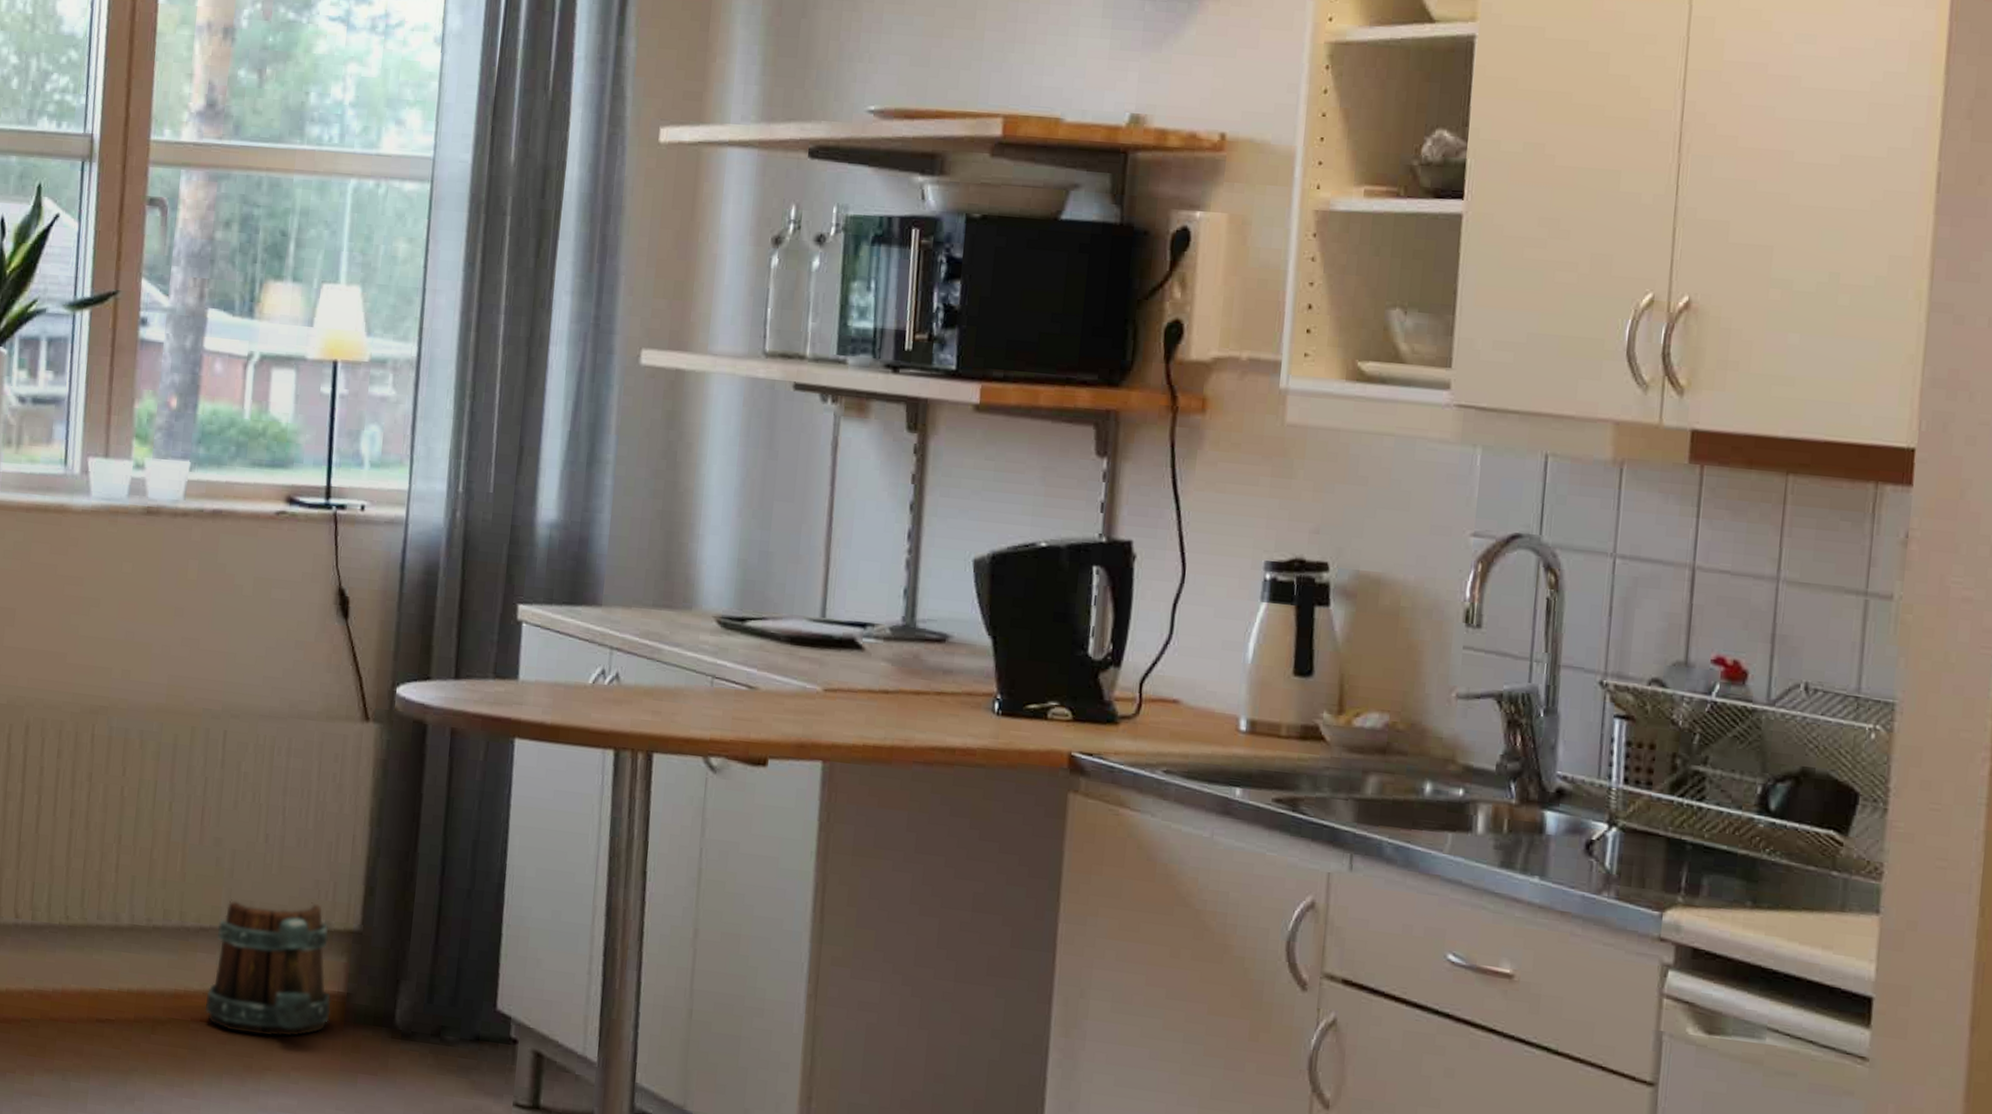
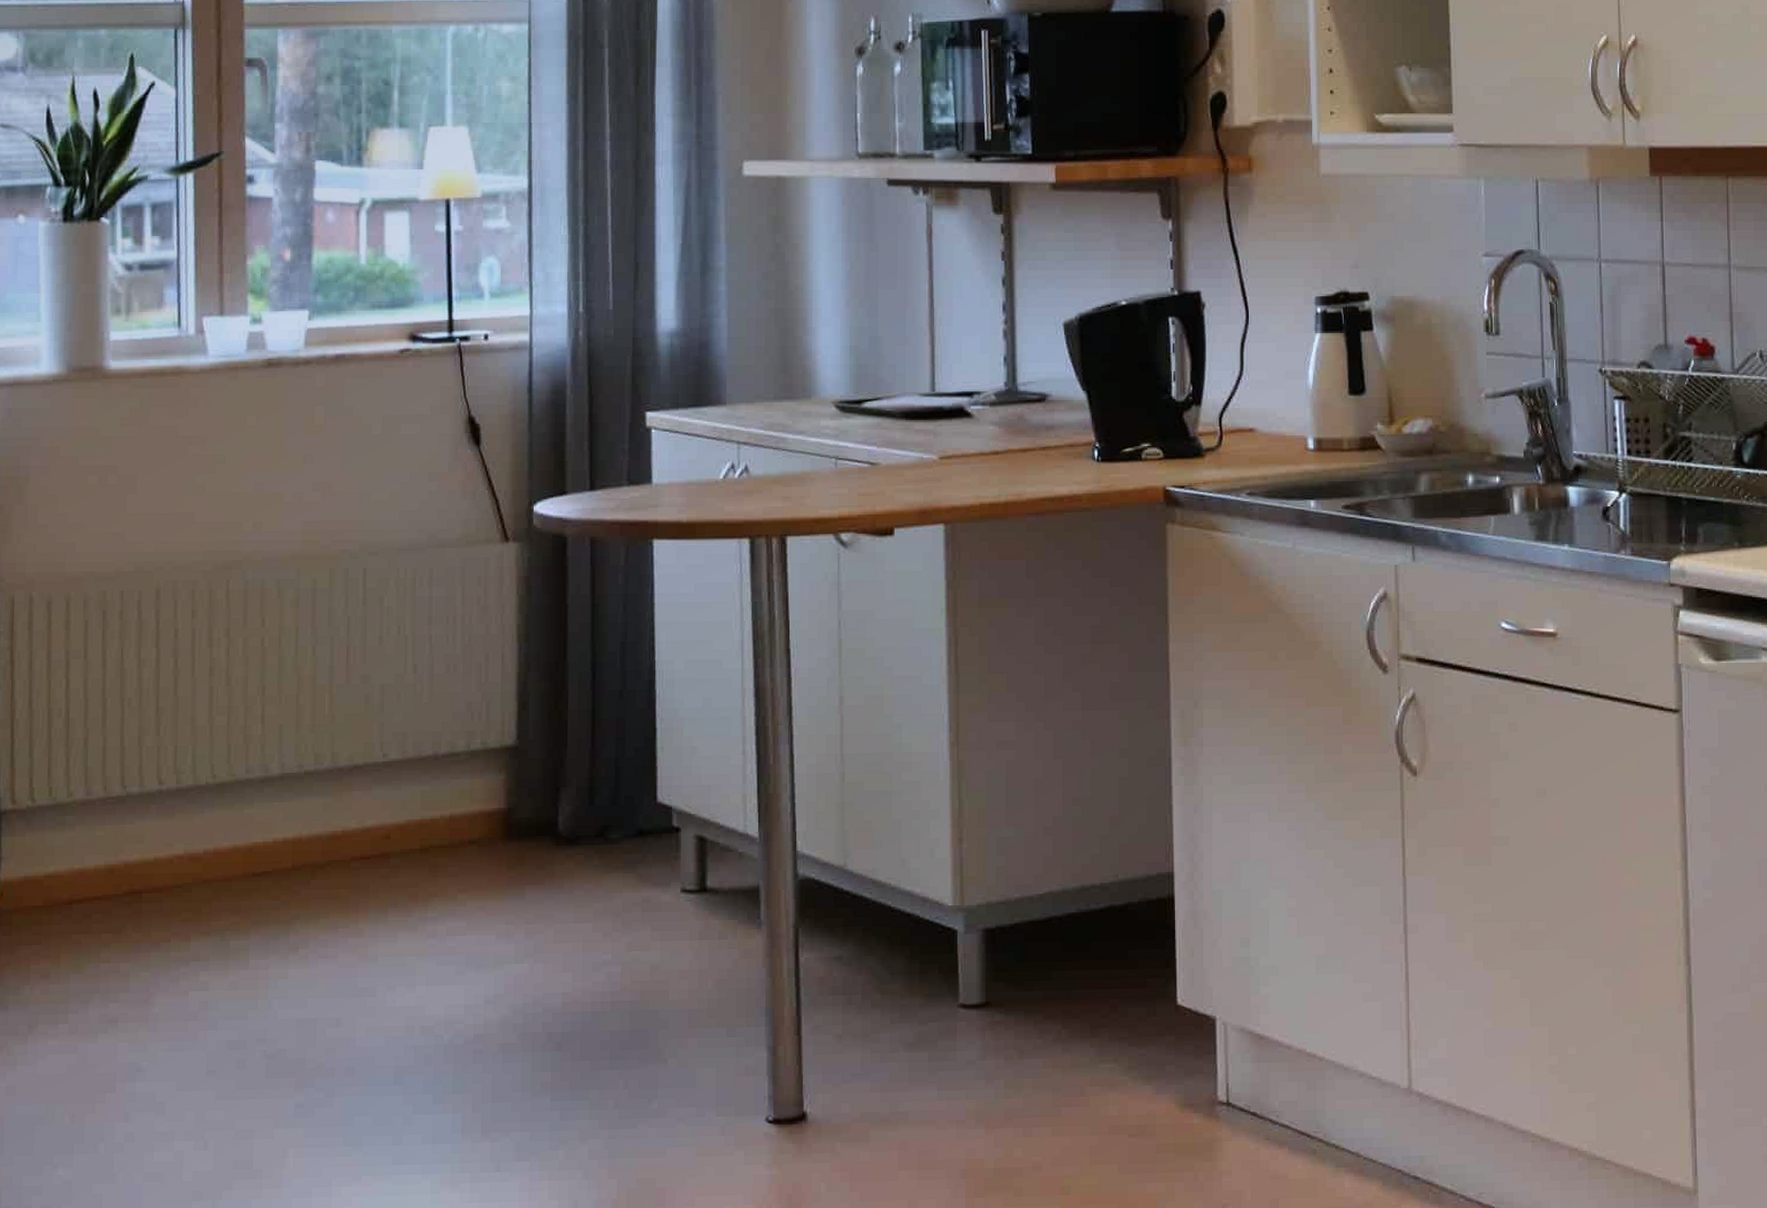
bucket: present [205,899,332,1037] -> none [366,725,493,864]

